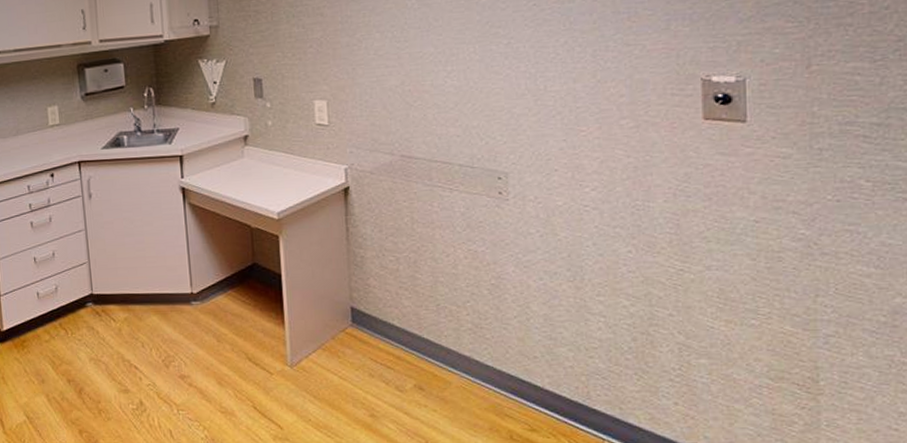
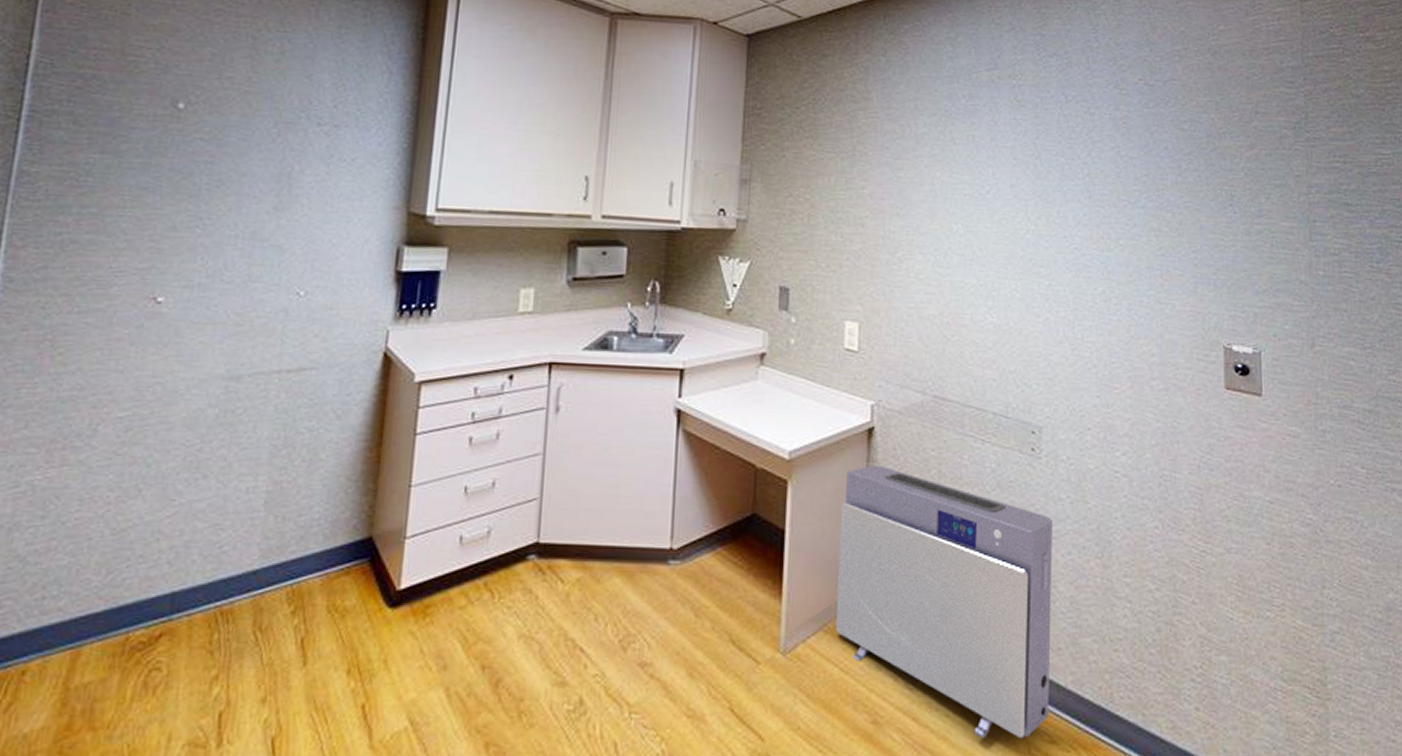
air purifier: none [326,217,528,427] -> present [835,464,1052,738]

